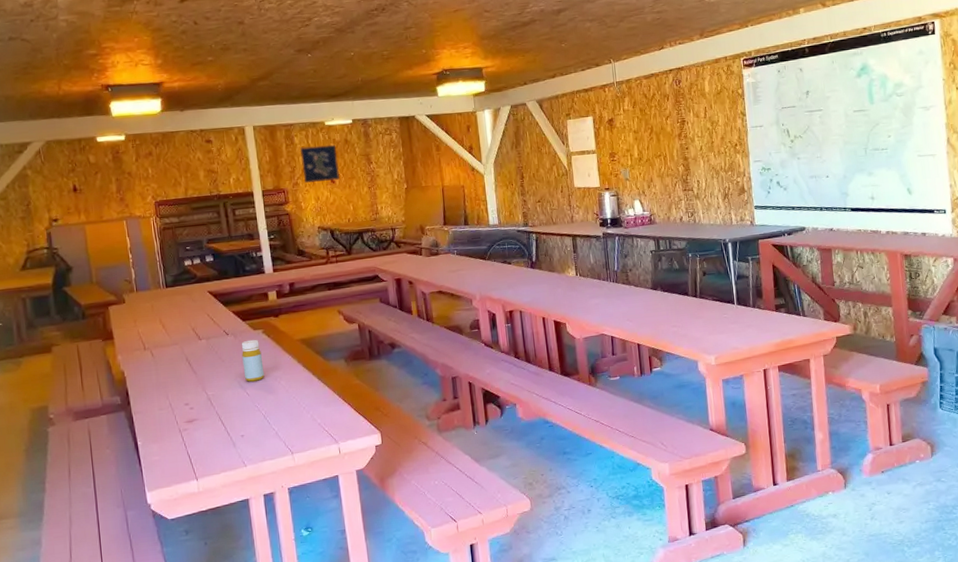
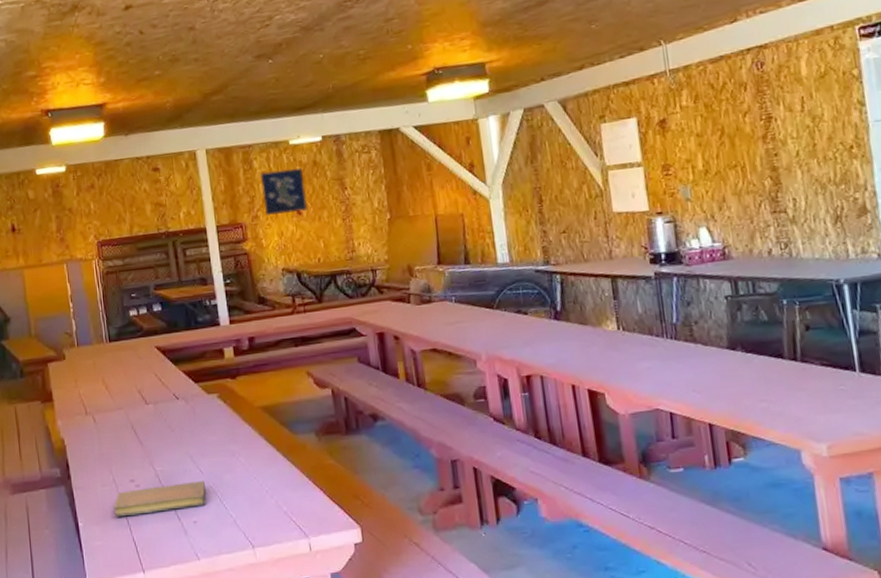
notebook: none [170,401,252,436] -> present [114,480,206,517]
bottle: present [241,339,265,382] -> none [193,405,220,457]

